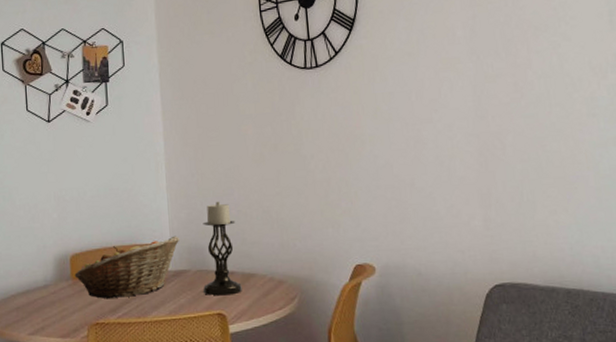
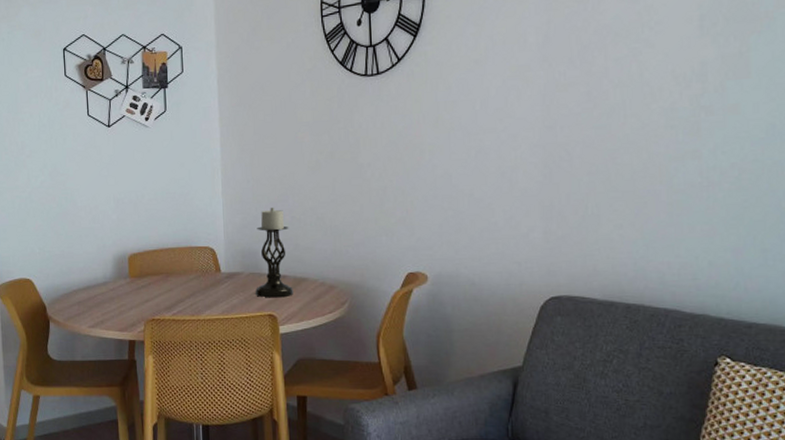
fruit basket: present [74,235,180,300] -> none [132,239,234,298]

